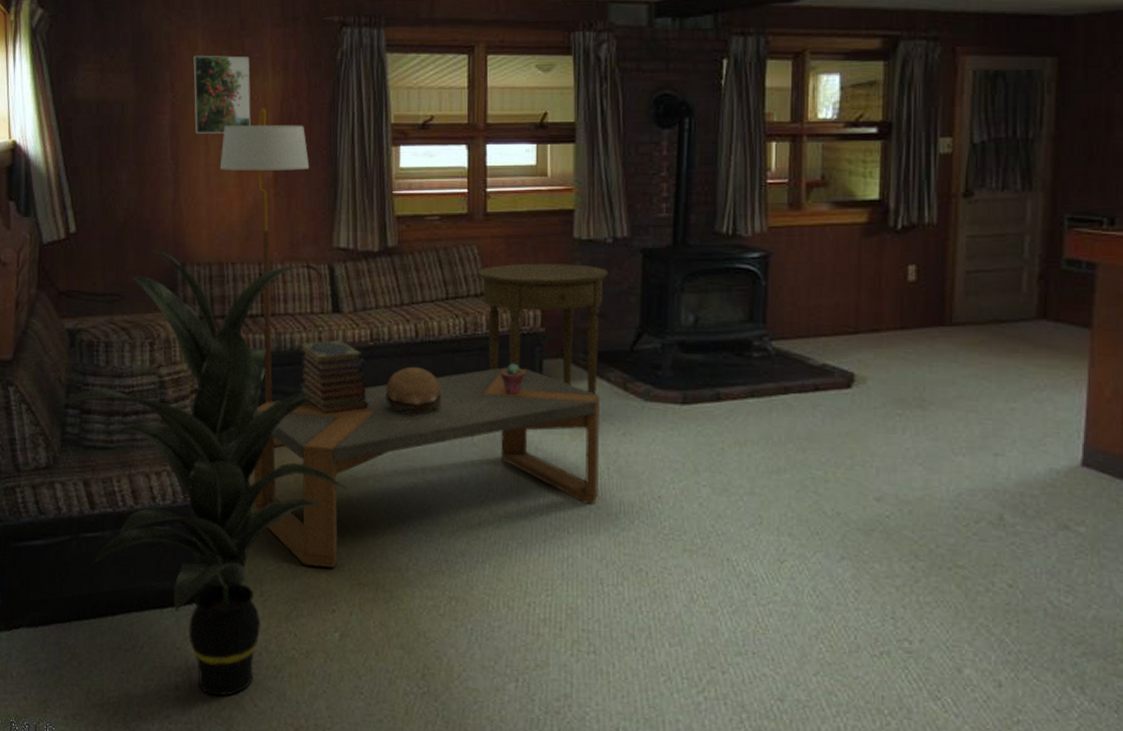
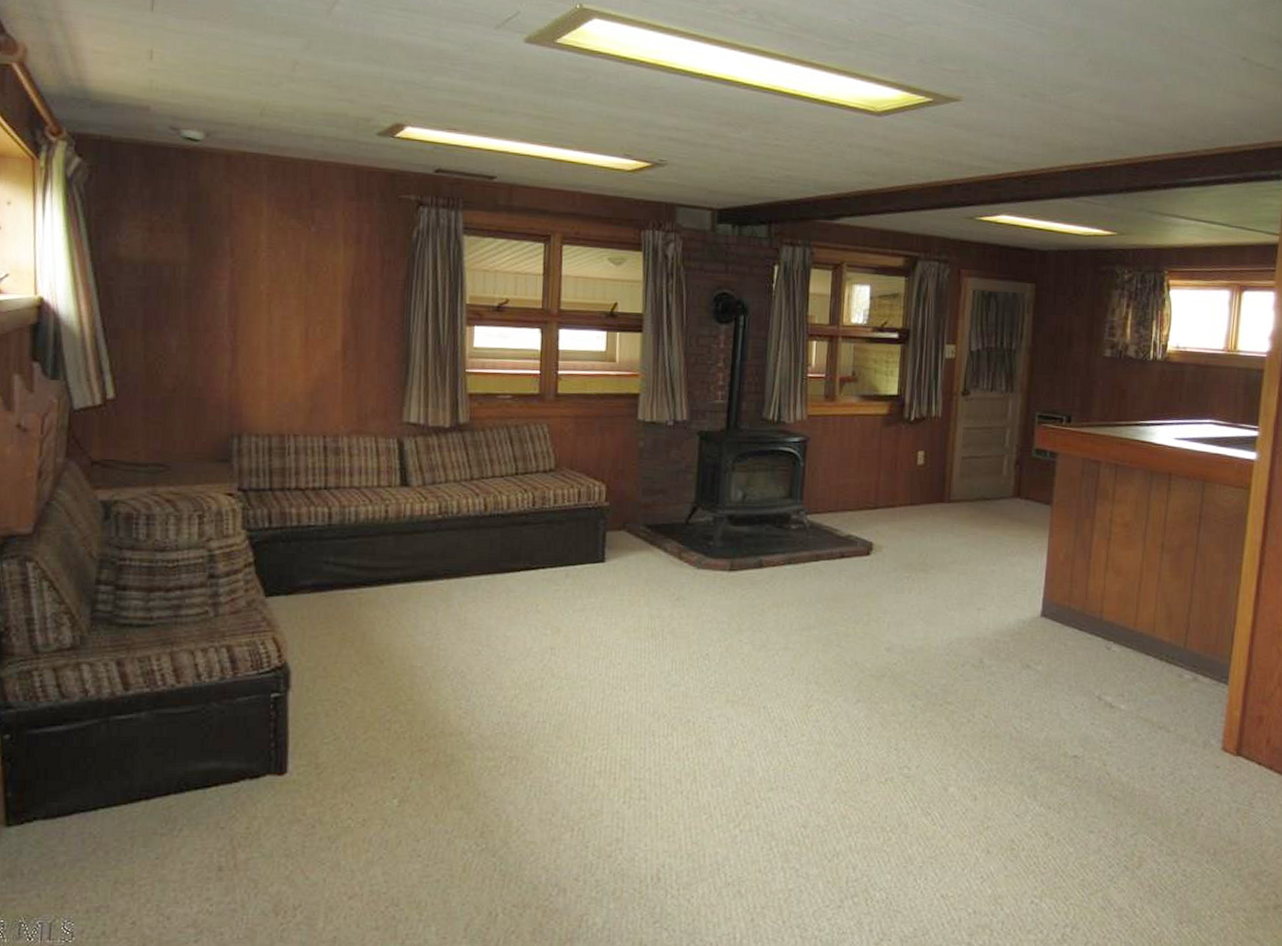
indoor plant: present [57,249,348,697] -> none [86,418,411,873]
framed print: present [193,55,251,134] -> none [256,221,320,303]
floor lamp: present [219,108,310,448] -> none [283,280,381,620]
coffee table: present [253,367,599,568] -> none [311,539,657,736]
book stack: present [299,340,368,415] -> none [364,513,435,587]
decorative bowl: present [386,366,442,417] -> none [452,538,509,587]
side table: present [477,263,608,394] -> none [546,442,669,563]
potted succulent: present [501,363,525,395] -> none [566,535,589,564]

